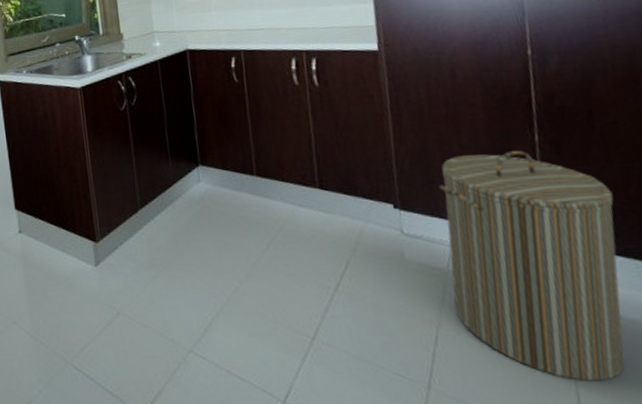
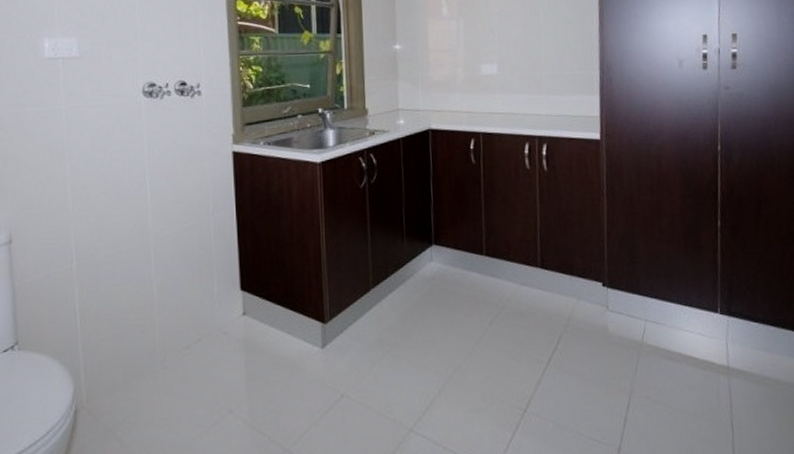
laundry hamper: present [439,151,625,381] -> none [640,235,771,435]

